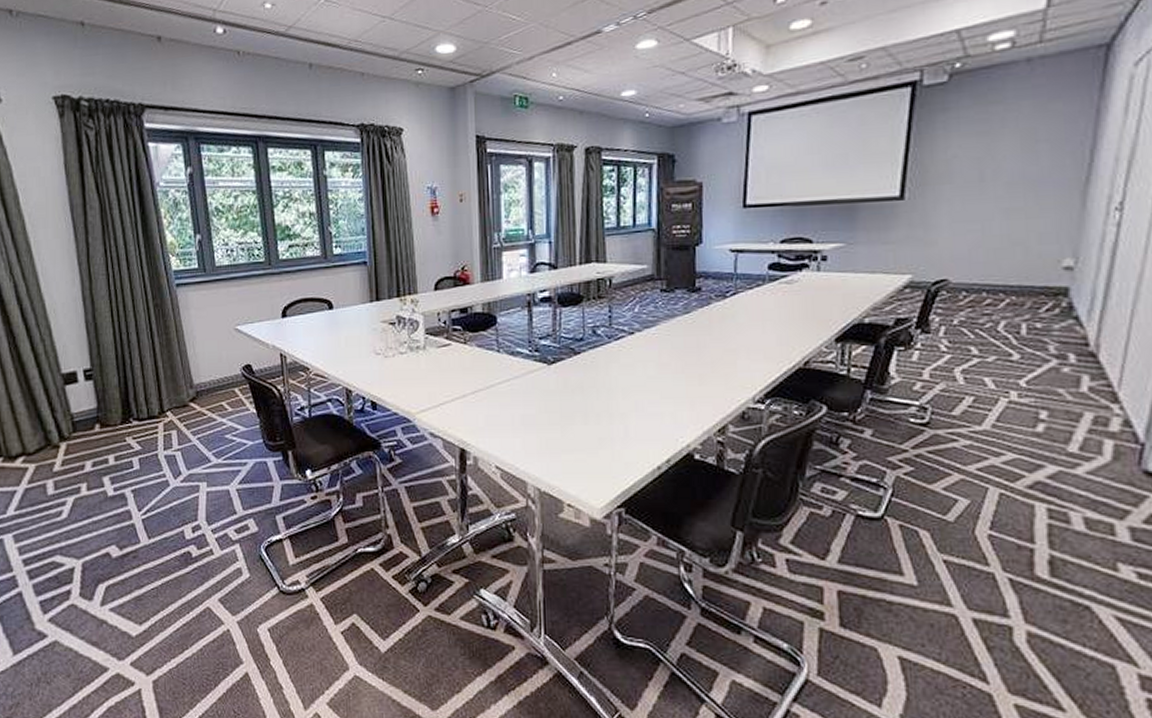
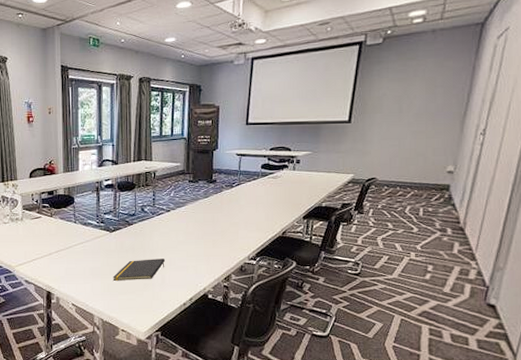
notepad: none [553,402,629,433] -> present [112,259,165,281]

